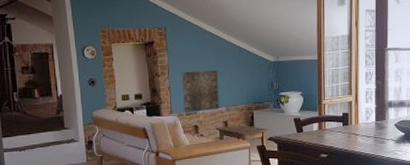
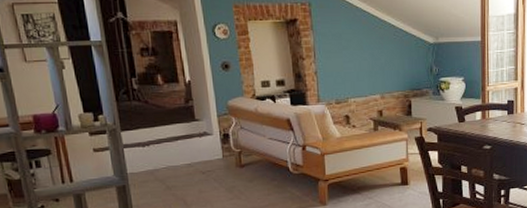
wall art: present [182,70,219,112] -> none [330,53,373,101]

